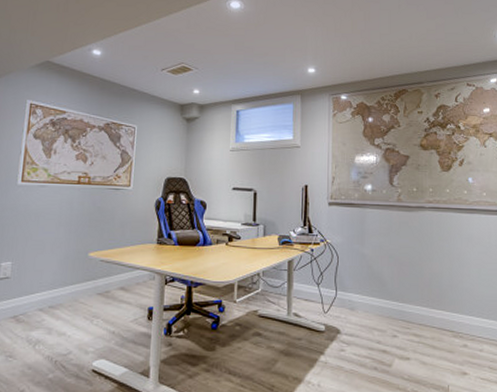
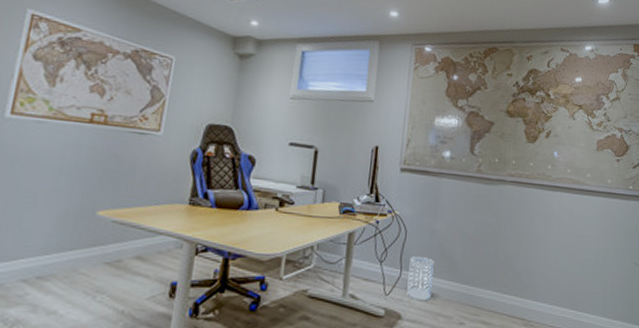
wastebasket: none [343,279,365,318] -> present [407,257,434,301]

